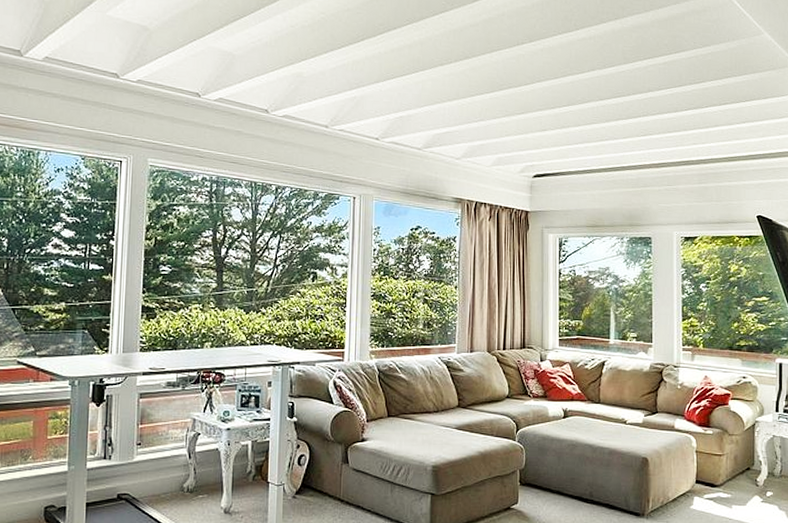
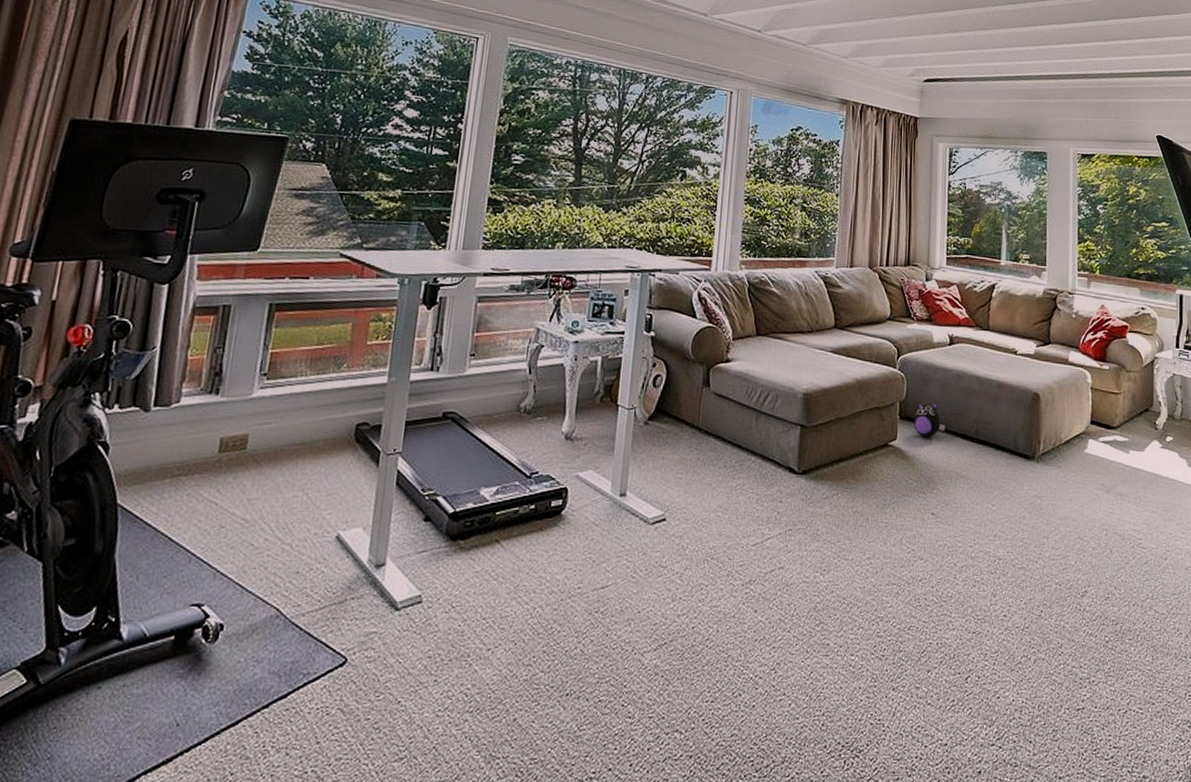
plush toy: none [533,469,562,501] -> present [913,402,945,438]

